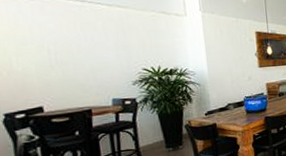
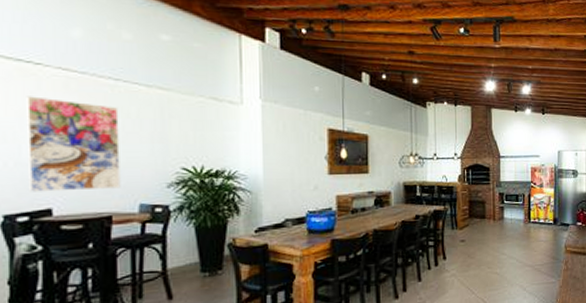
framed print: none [10,18,96,95] -> present [26,96,121,192]

